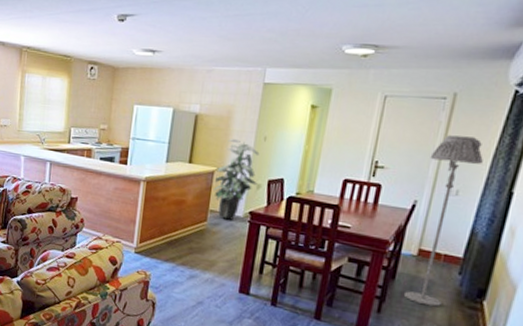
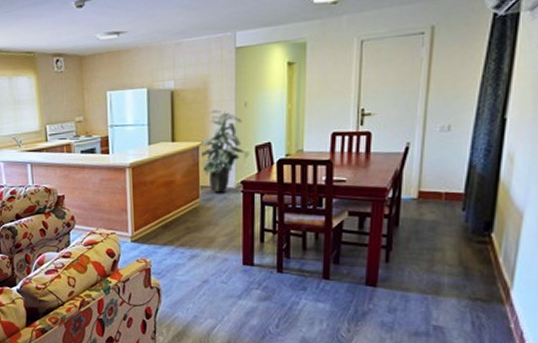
floor lamp: present [403,135,483,308] -> none [409,68,471,247]

